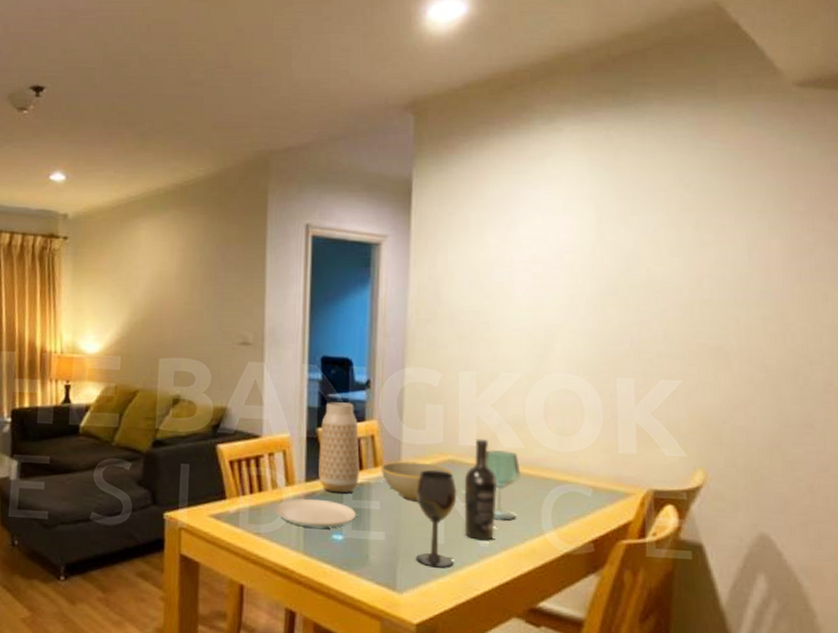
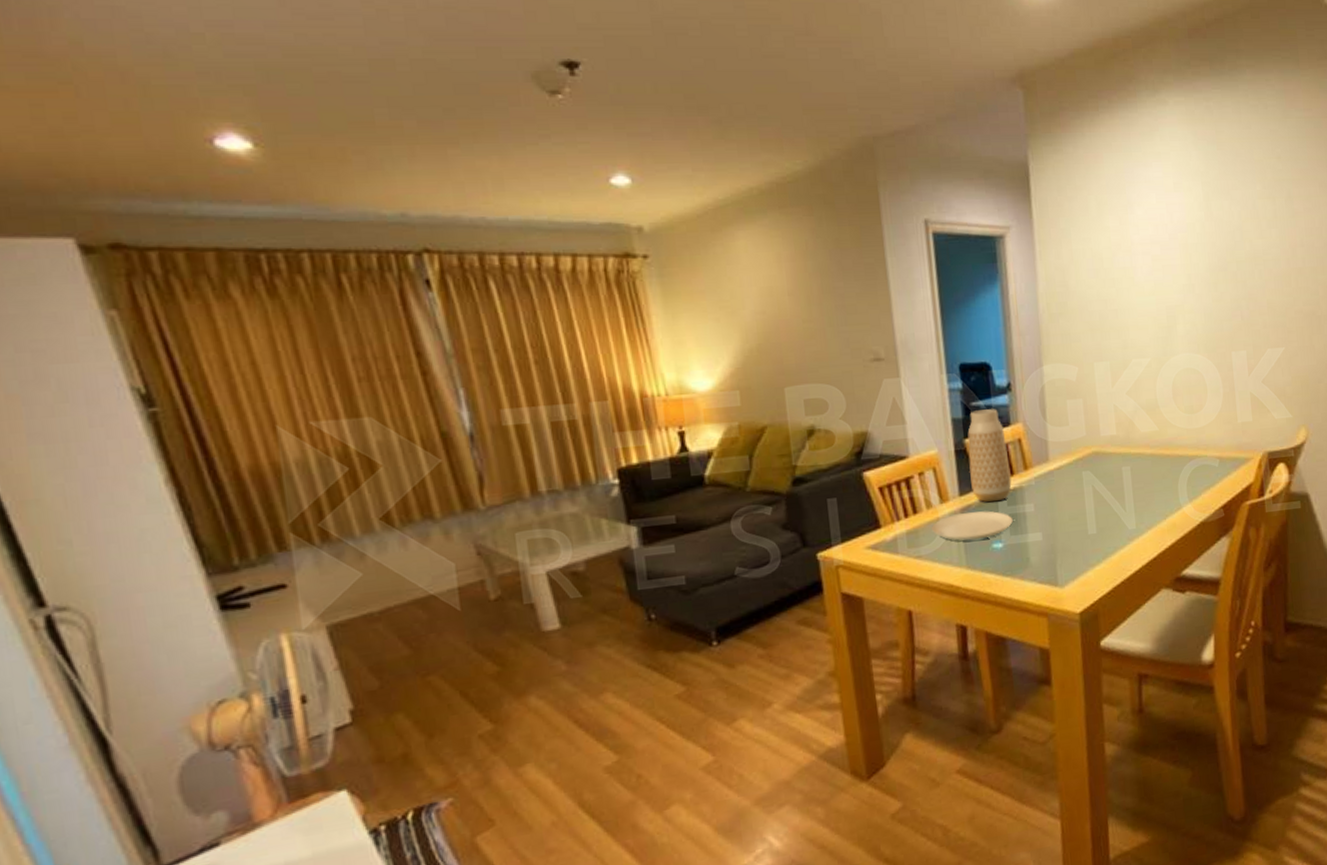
bowl: present [381,461,452,500] -> none [1031,458,1097,497]
wine glass: present [416,470,457,568] -> none [1066,464,1106,557]
wine bottle: present [464,439,497,541] -> none [1108,427,1140,525]
wine glass: present [487,450,521,521] -> none [1126,435,1158,502]

